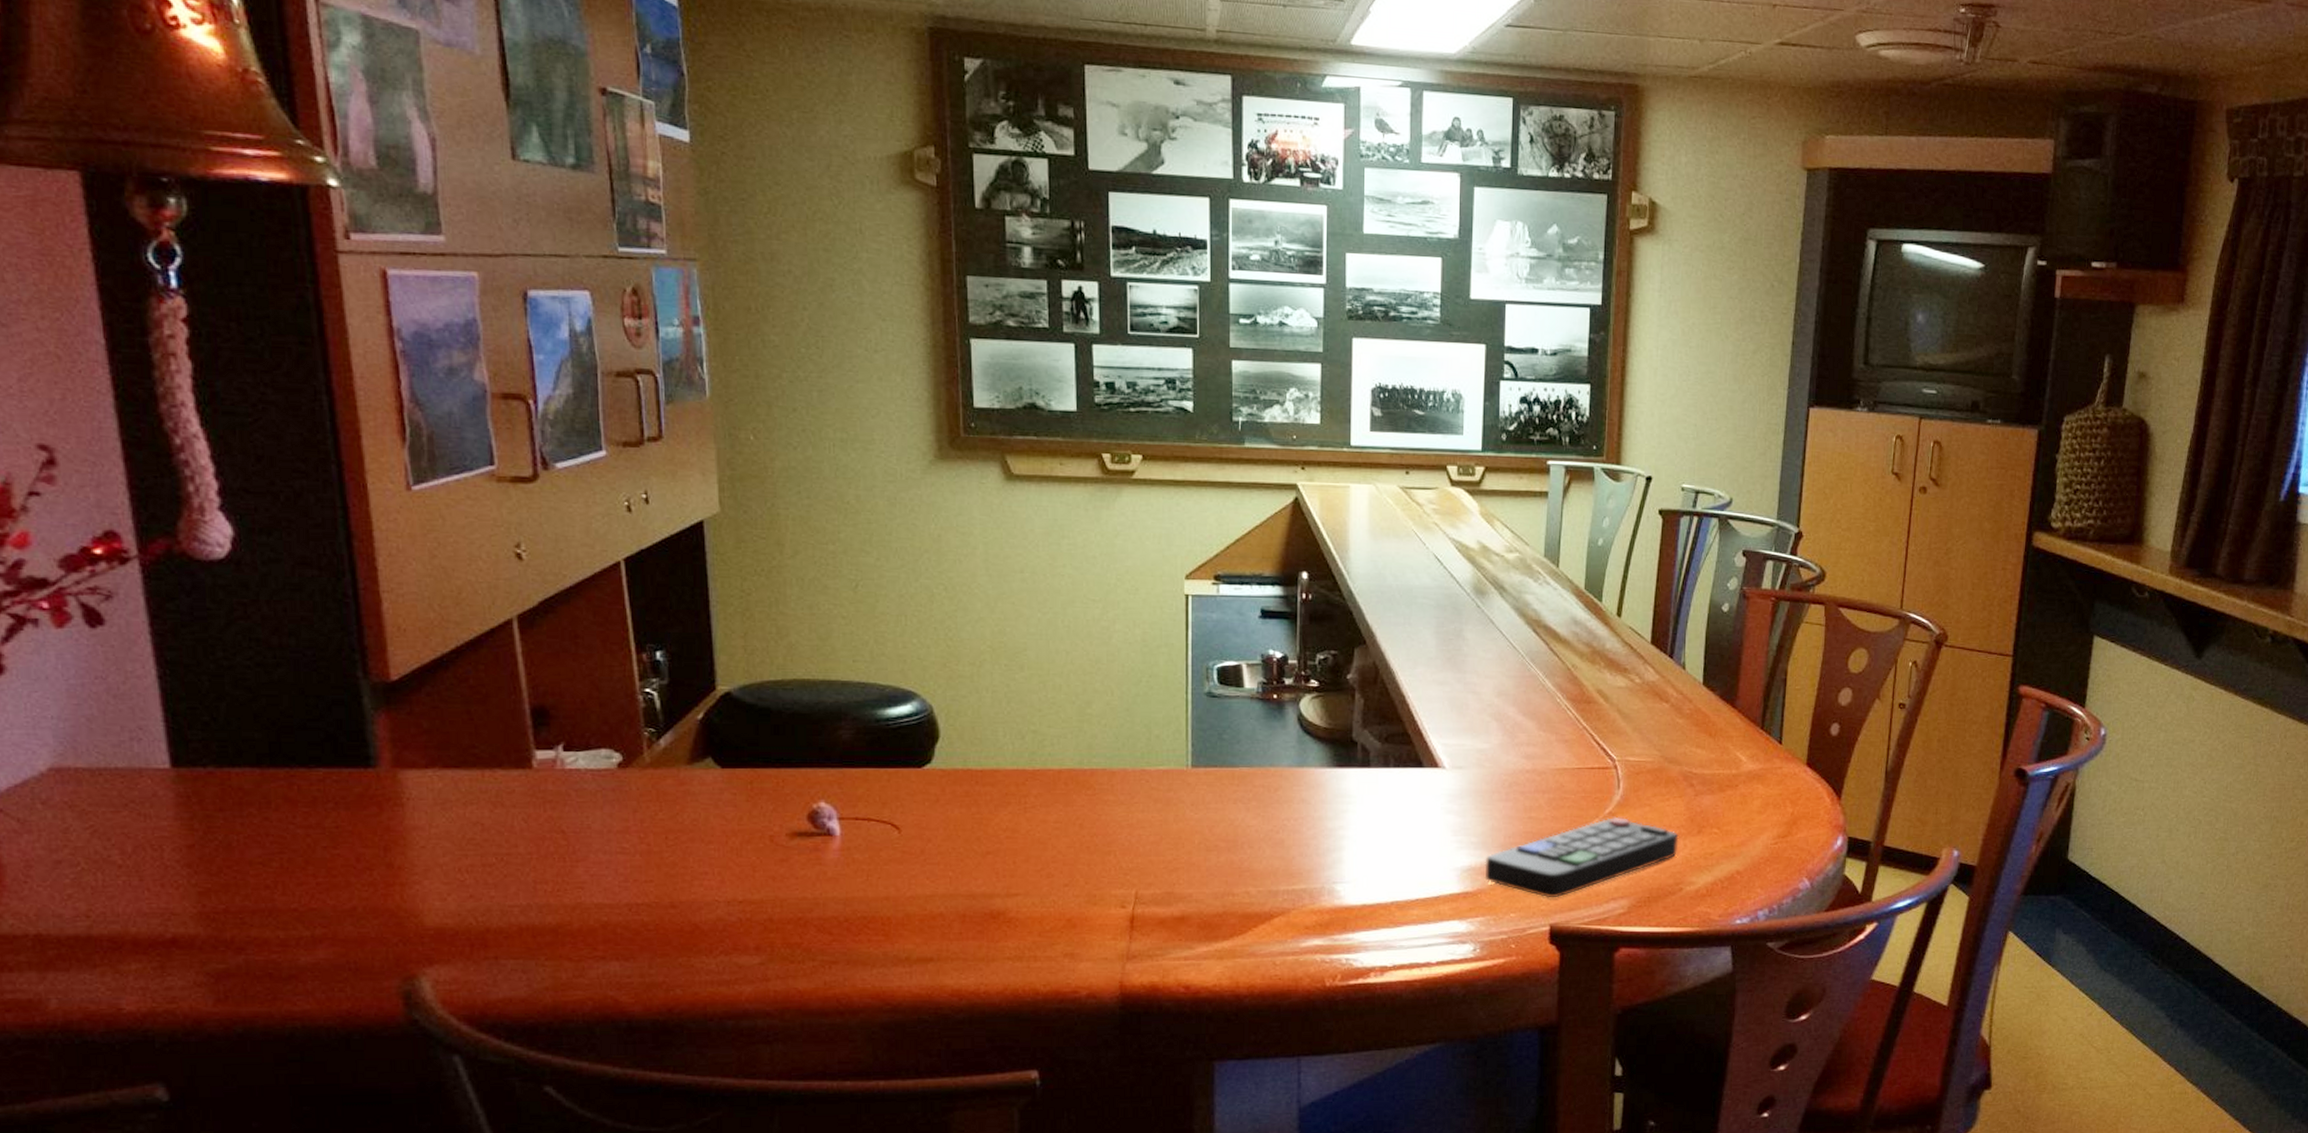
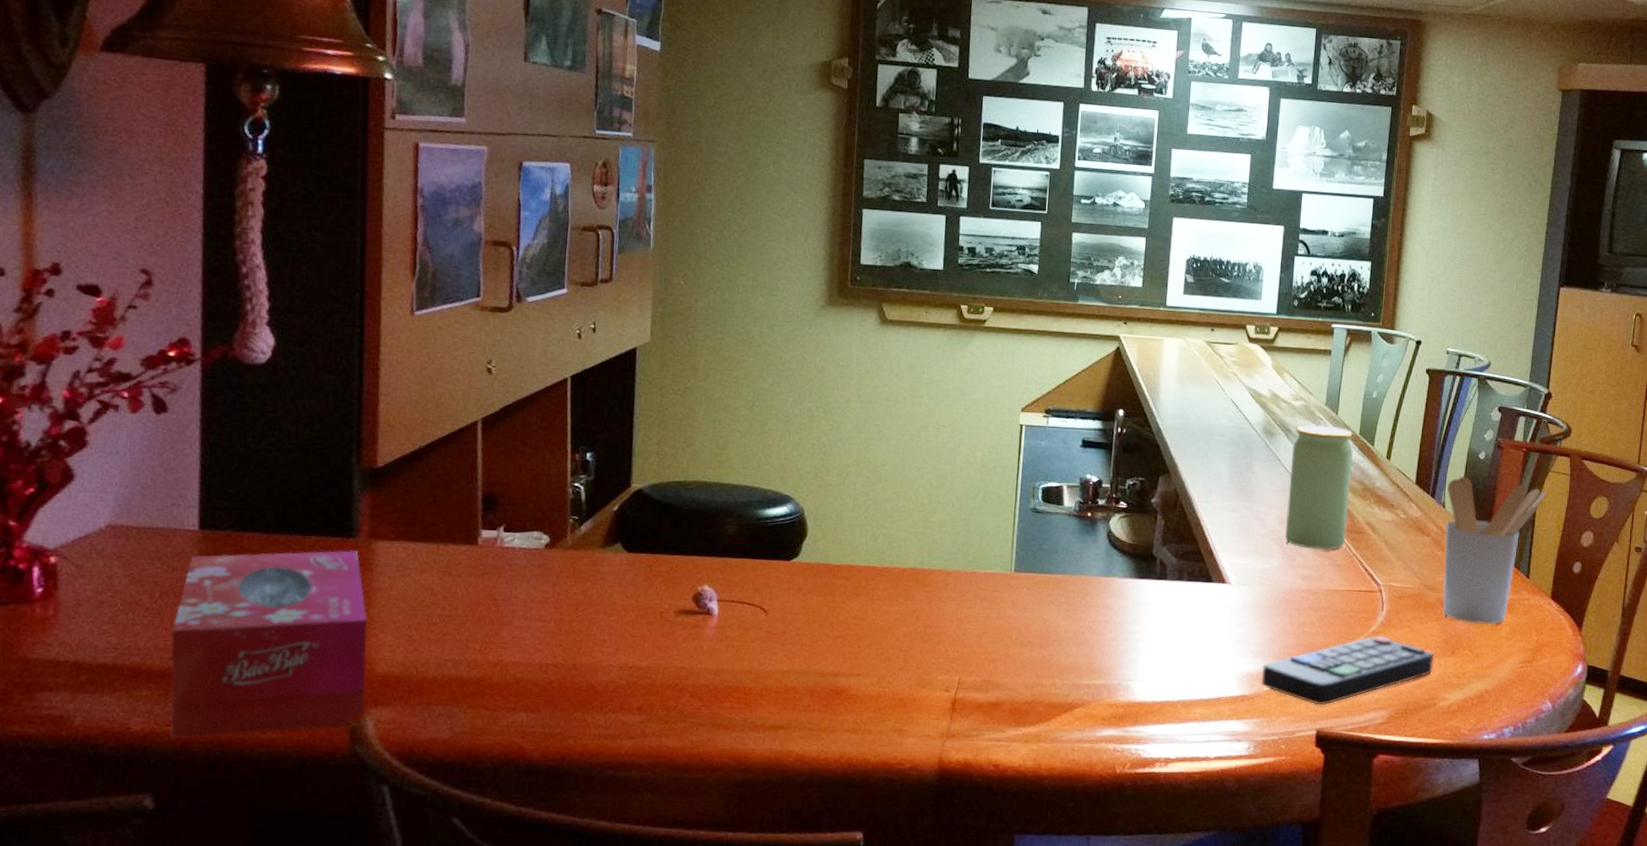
tissue box: none [156,783,418,1019] -> present [169,550,367,740]
jar: none [1504,580,1579,724] -> present [1285,424,1353,550]
utensil holder: none [1685,631,1800,798] -> present [1442,476,1547,625]

